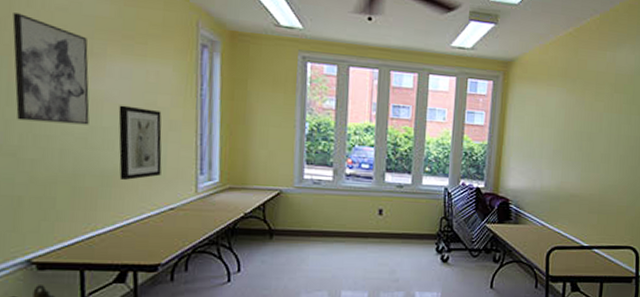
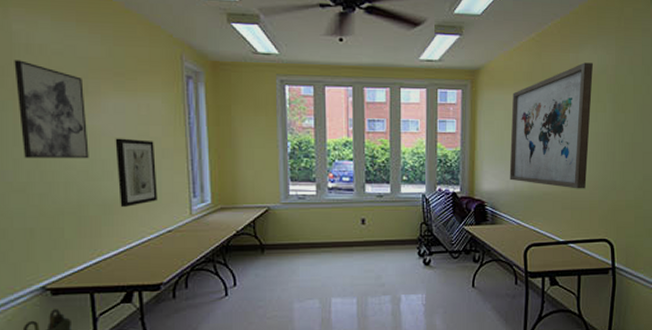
wall art: none [536,62,631,194] -> present [509,62,594,189]

